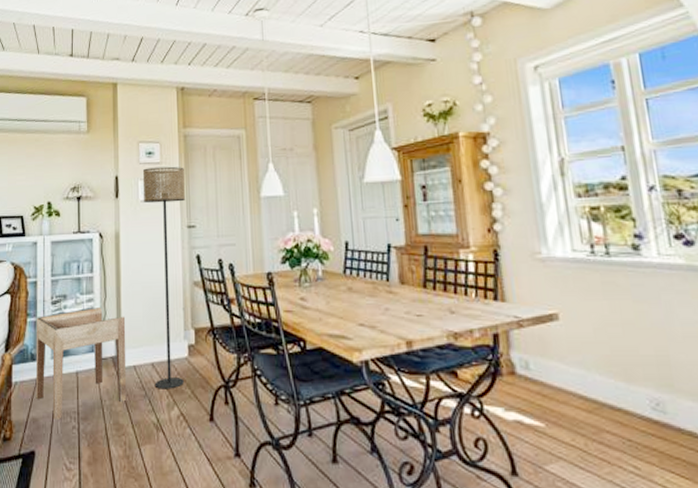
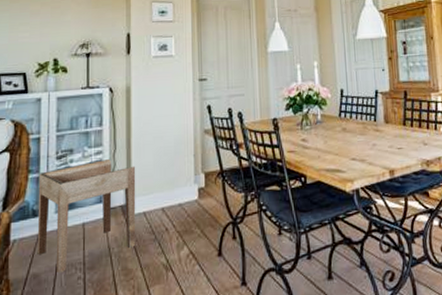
floor lamp: present [142,166,185,389] -> none [155,24,197,232]

